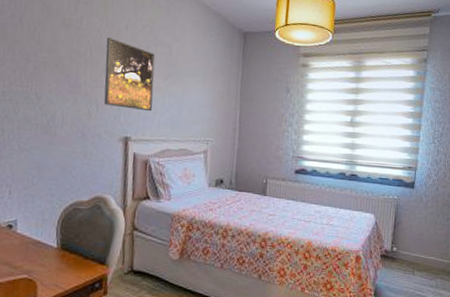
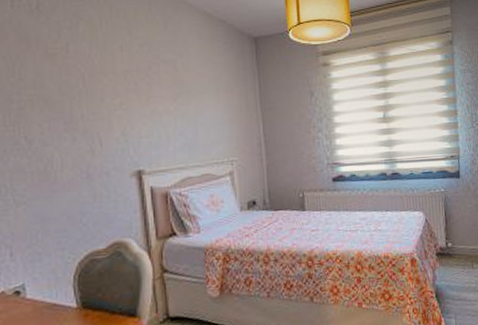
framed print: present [103,37,155,112] -> none [99,63,165,139]

